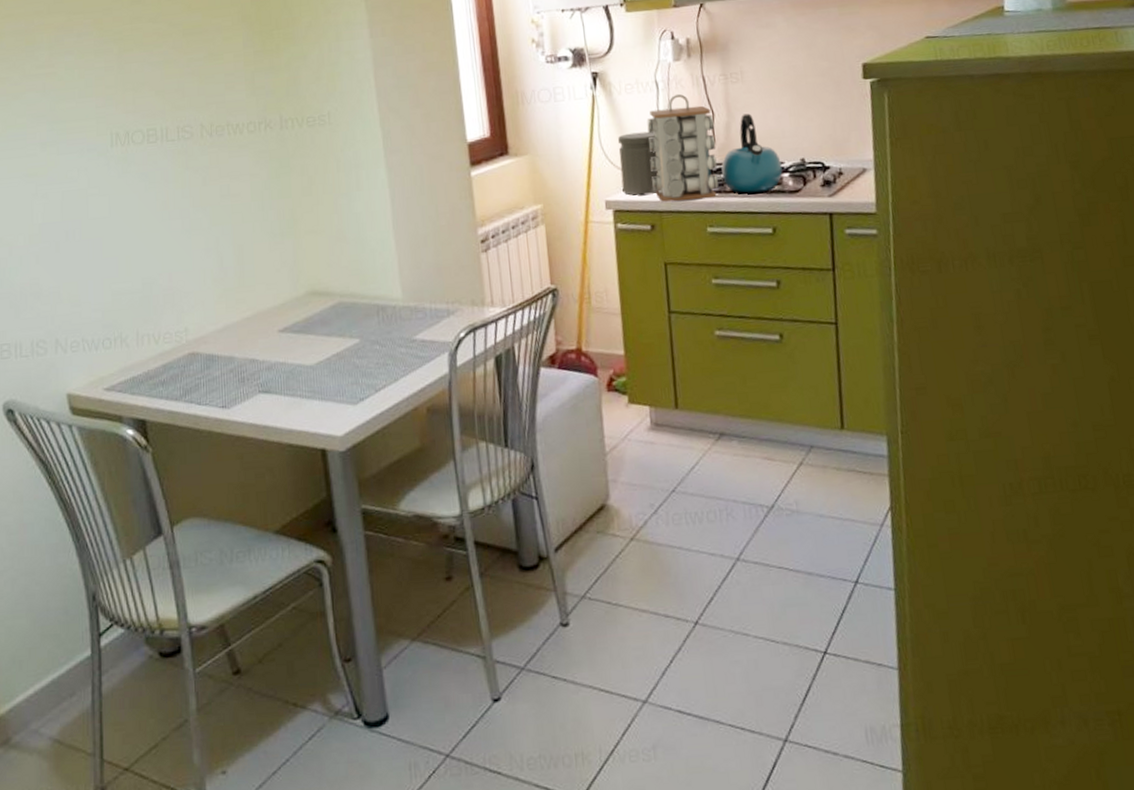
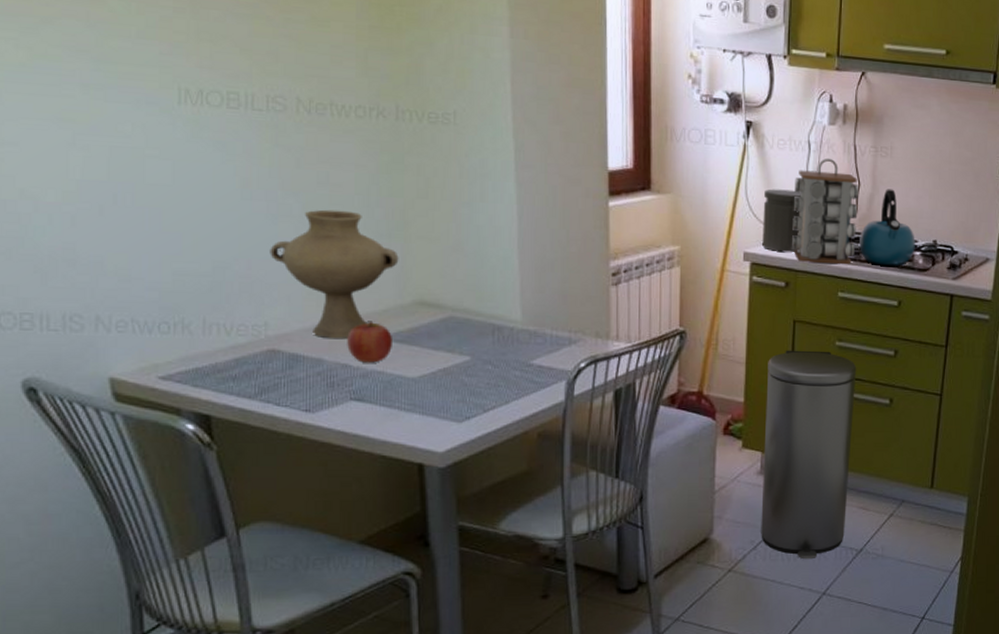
vase: none [186,216,292,337] -> present [270,209,399,338]
fruit: none [253,316,291,356] -> present [347,322,392,363]
pedal bin: none [643,290,752,522] -> present [761,350,857,560]

